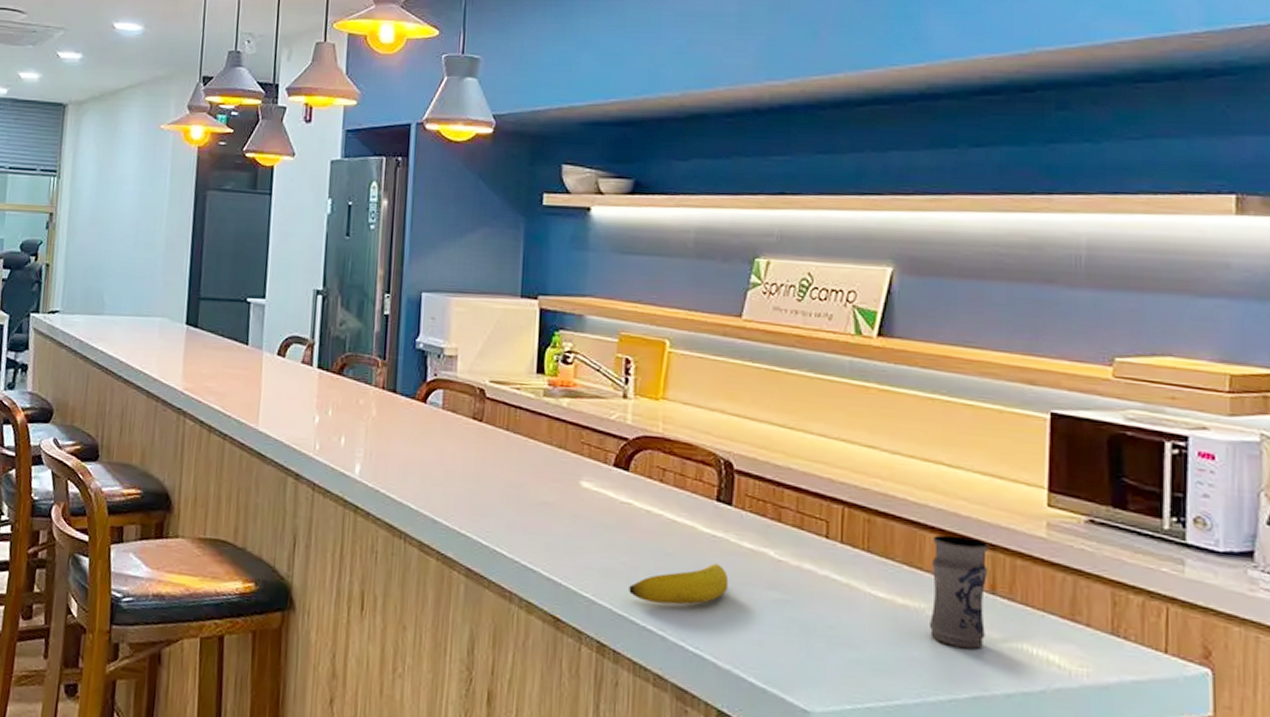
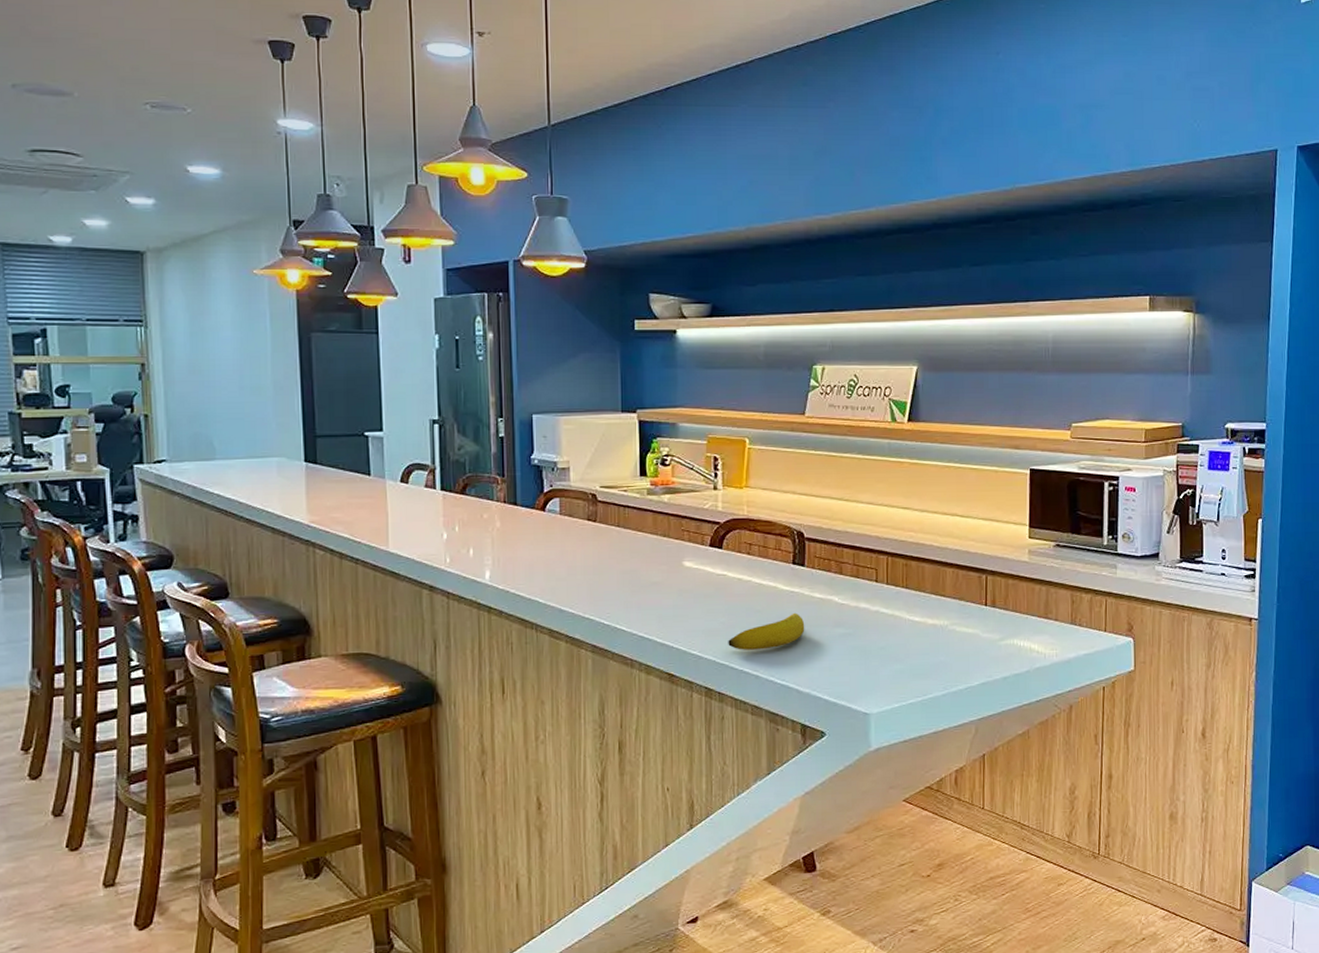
jar: present [928,534,989,649] -> none [950,568,990,649]

